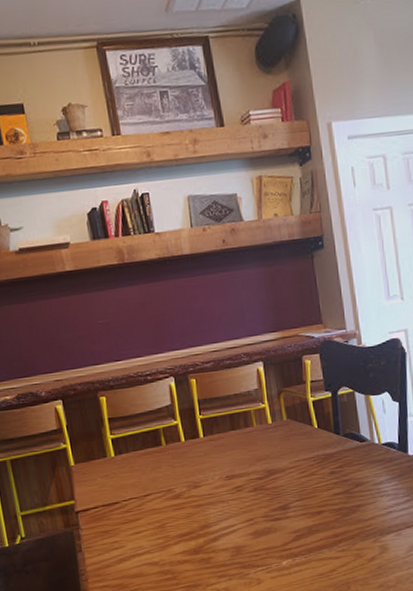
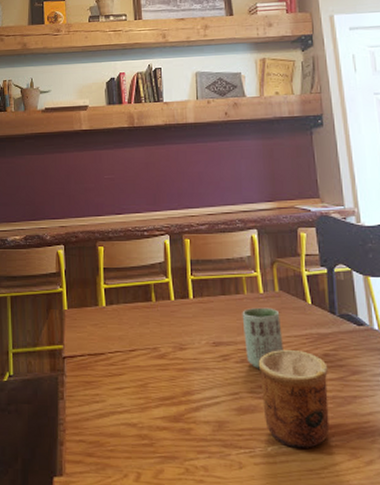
cup: none [252,436,293,495] -> present [242,307,283,369]
cup: none [270,472,337,559] -> present [258,350,330,449]

